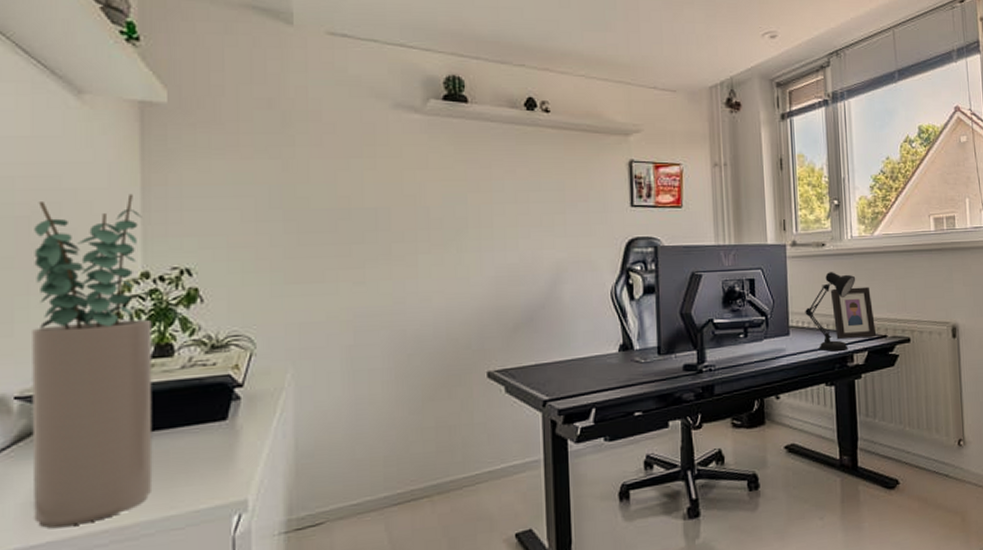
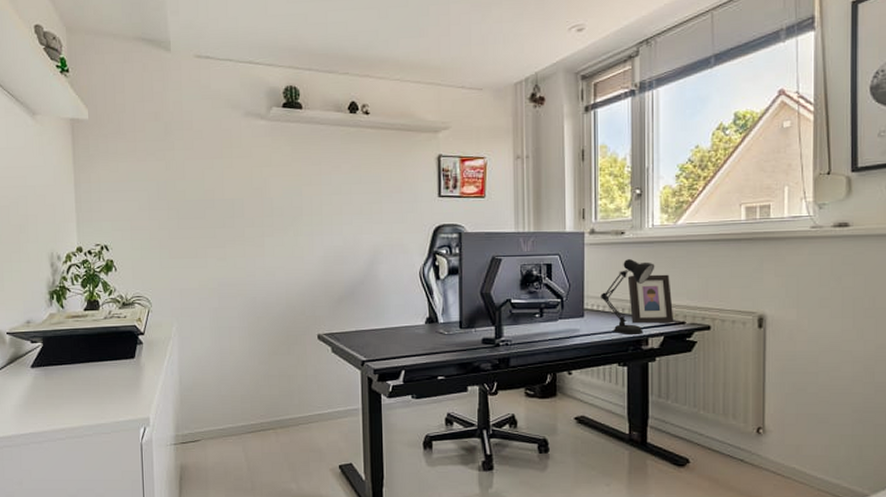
vase: present [32,193,153,528] -> none [12,189,90,423]

